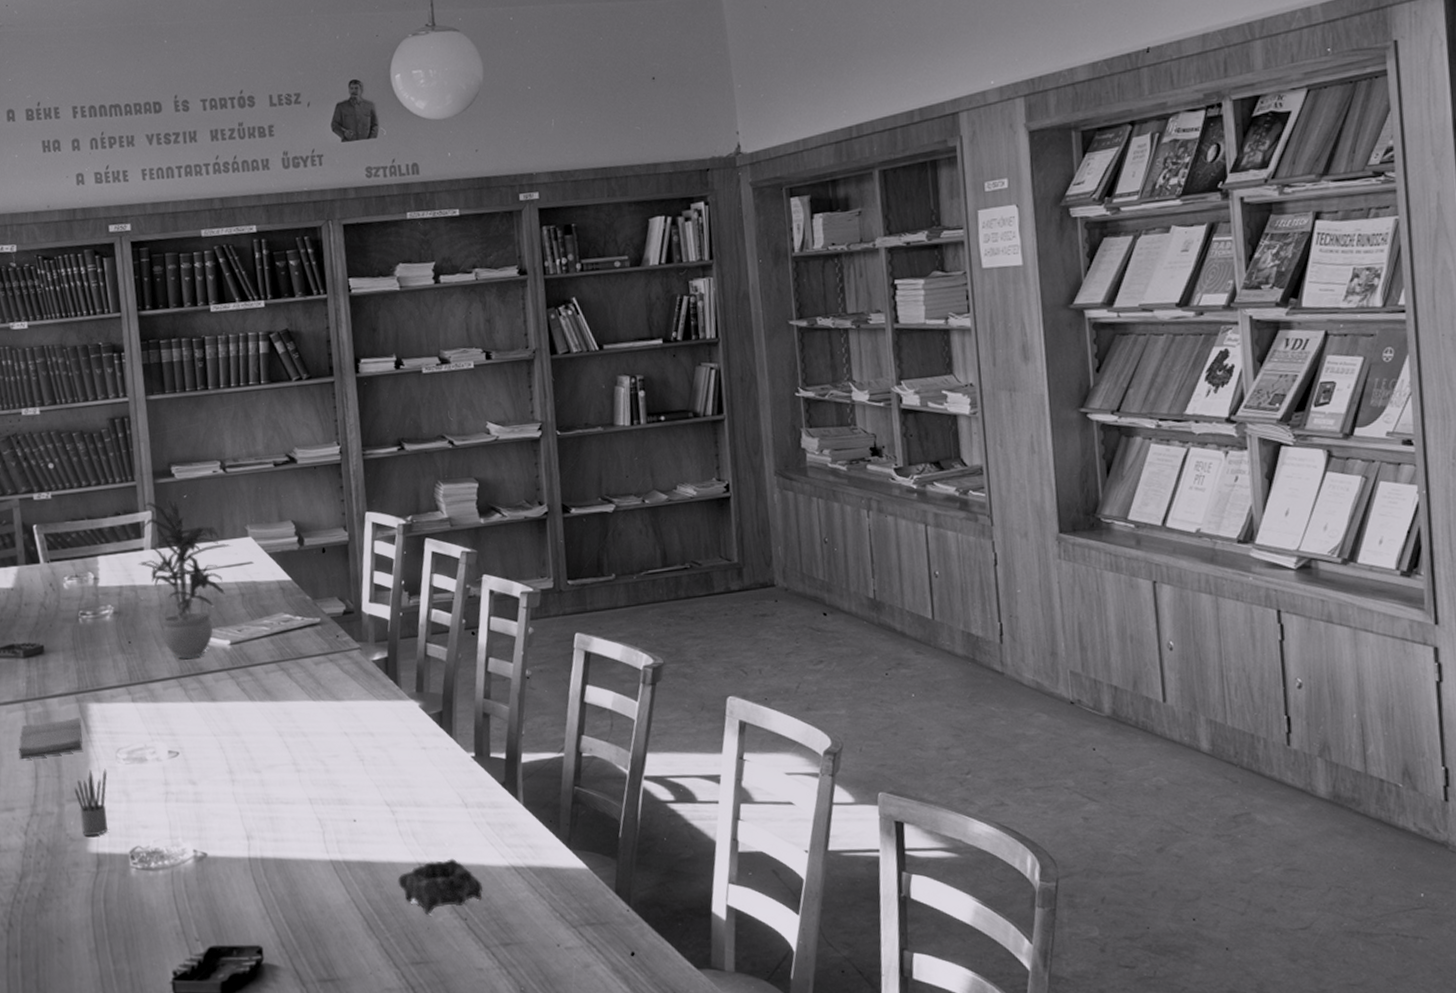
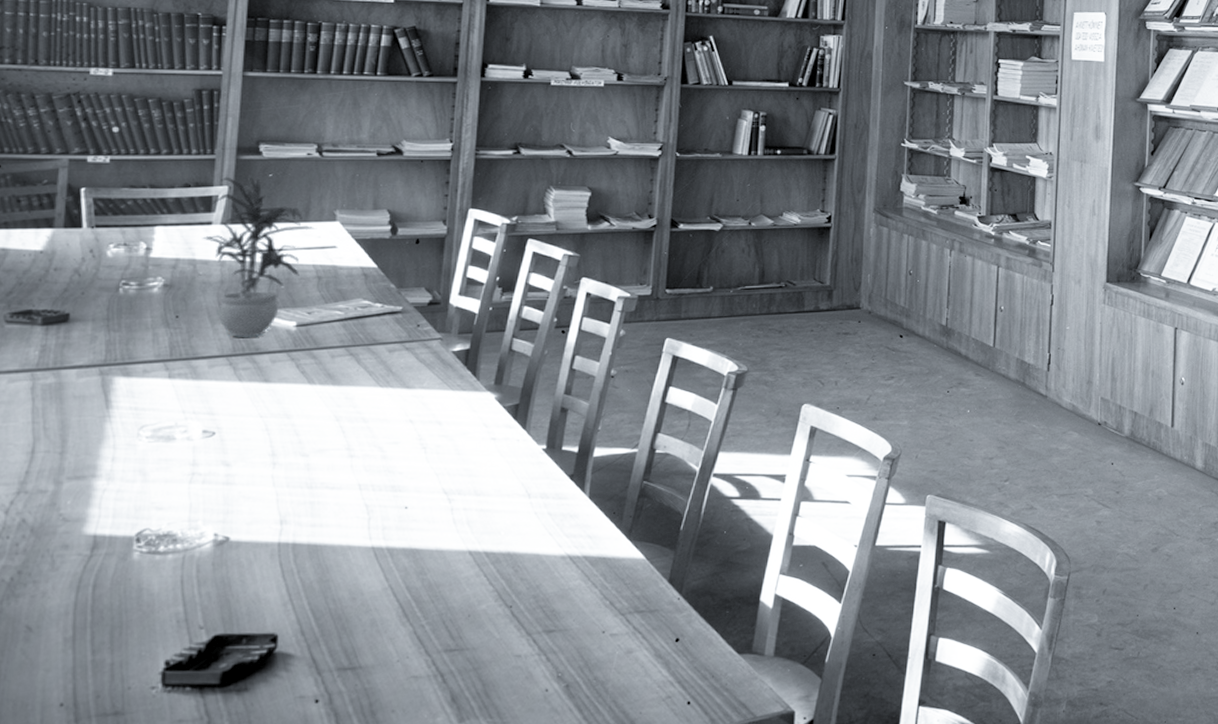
diary: present [18,716,83,760] -> none [14,390,102,433]
pencil box: present [74,768,108,837] -> none [78,446,123,517]
ashtray: present [397,858,483,915] -> none [443,547,534,602]

